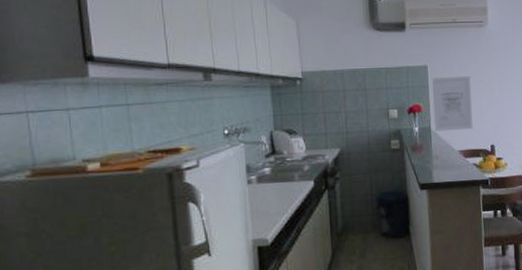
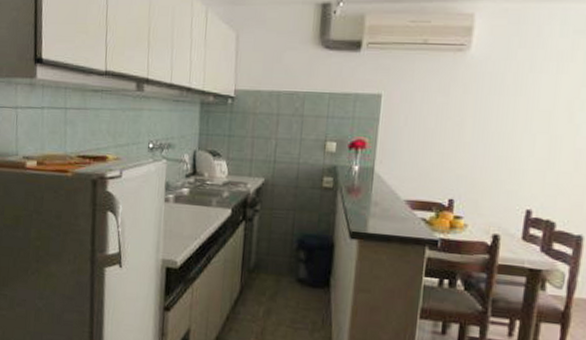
wall art: present [432,75,473,132] -> none [378,109,436,177]

